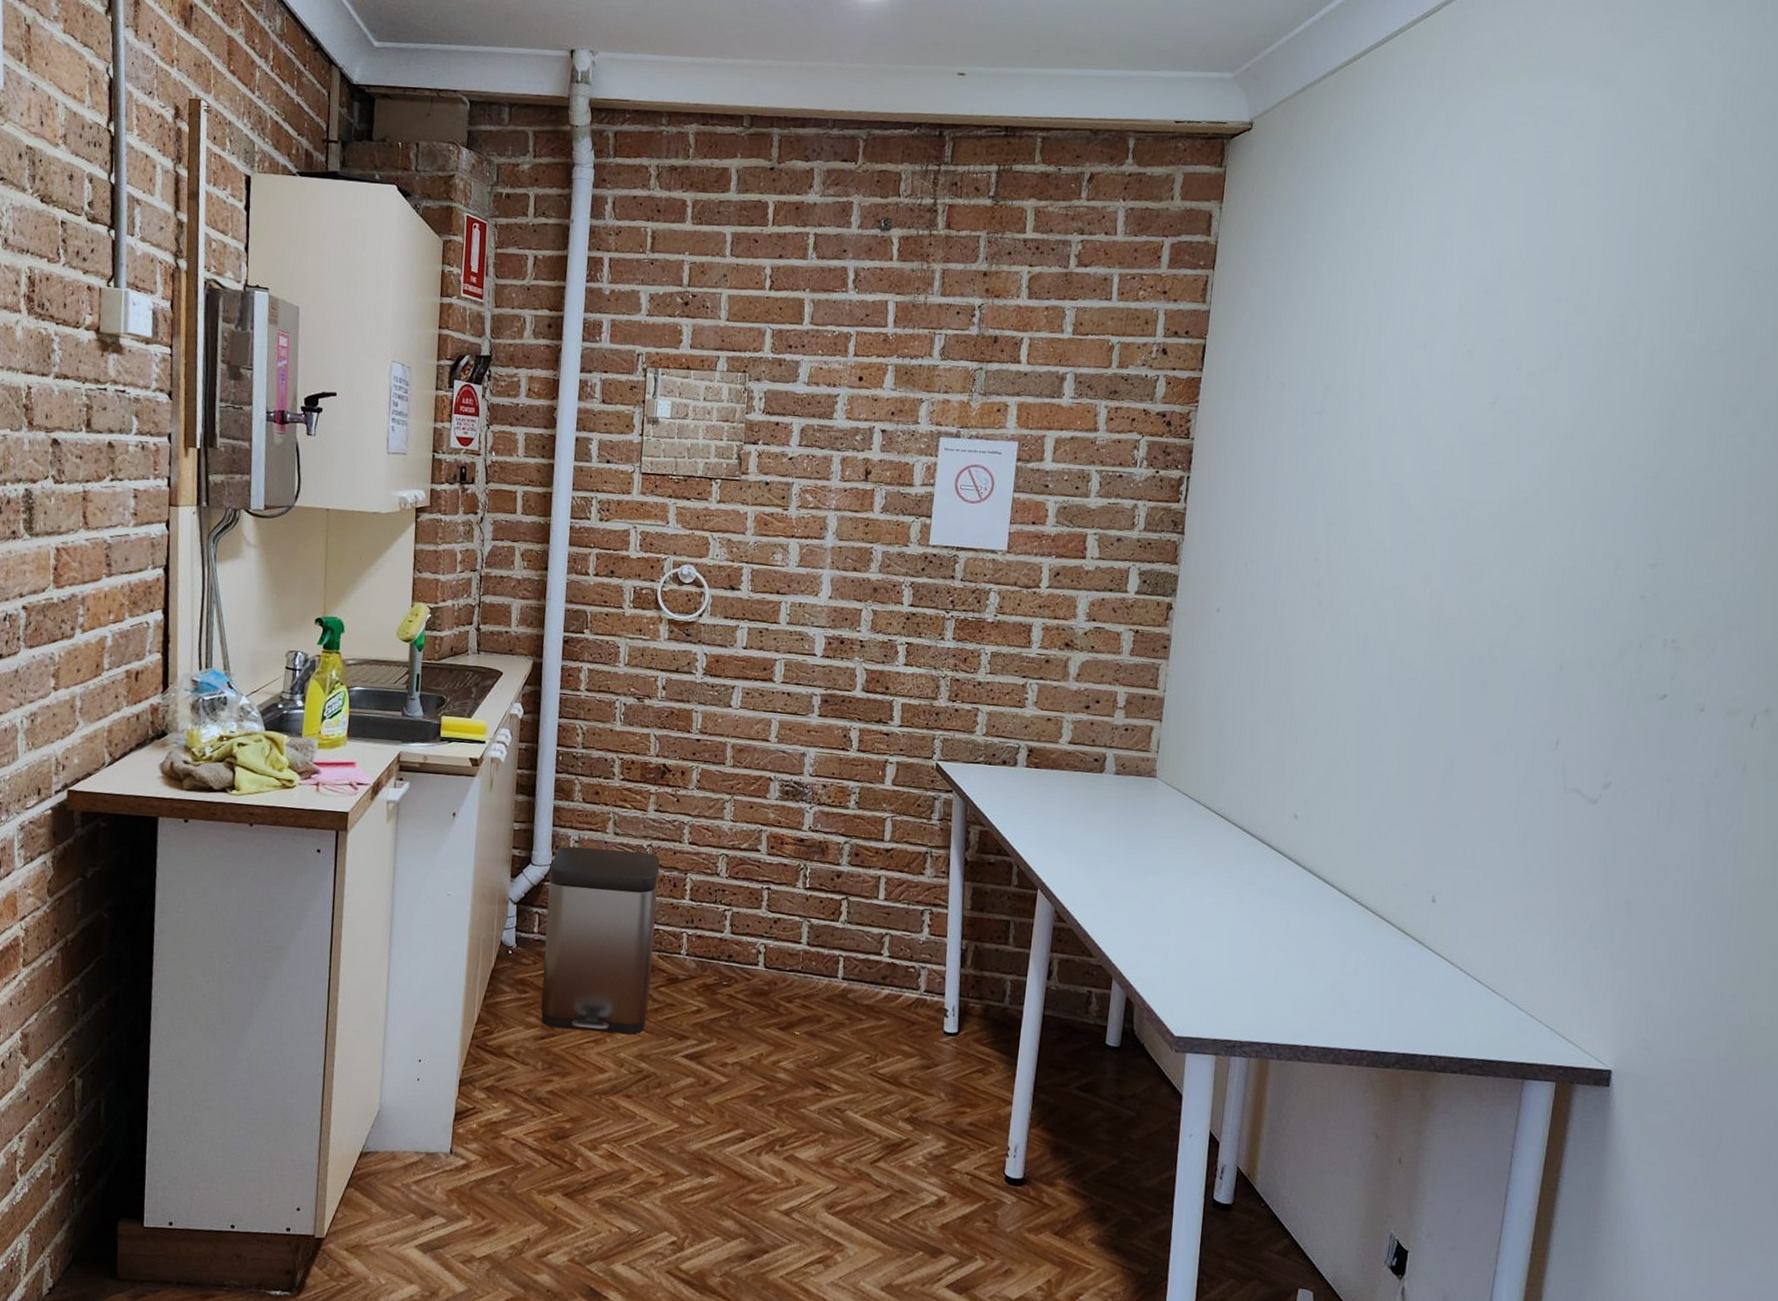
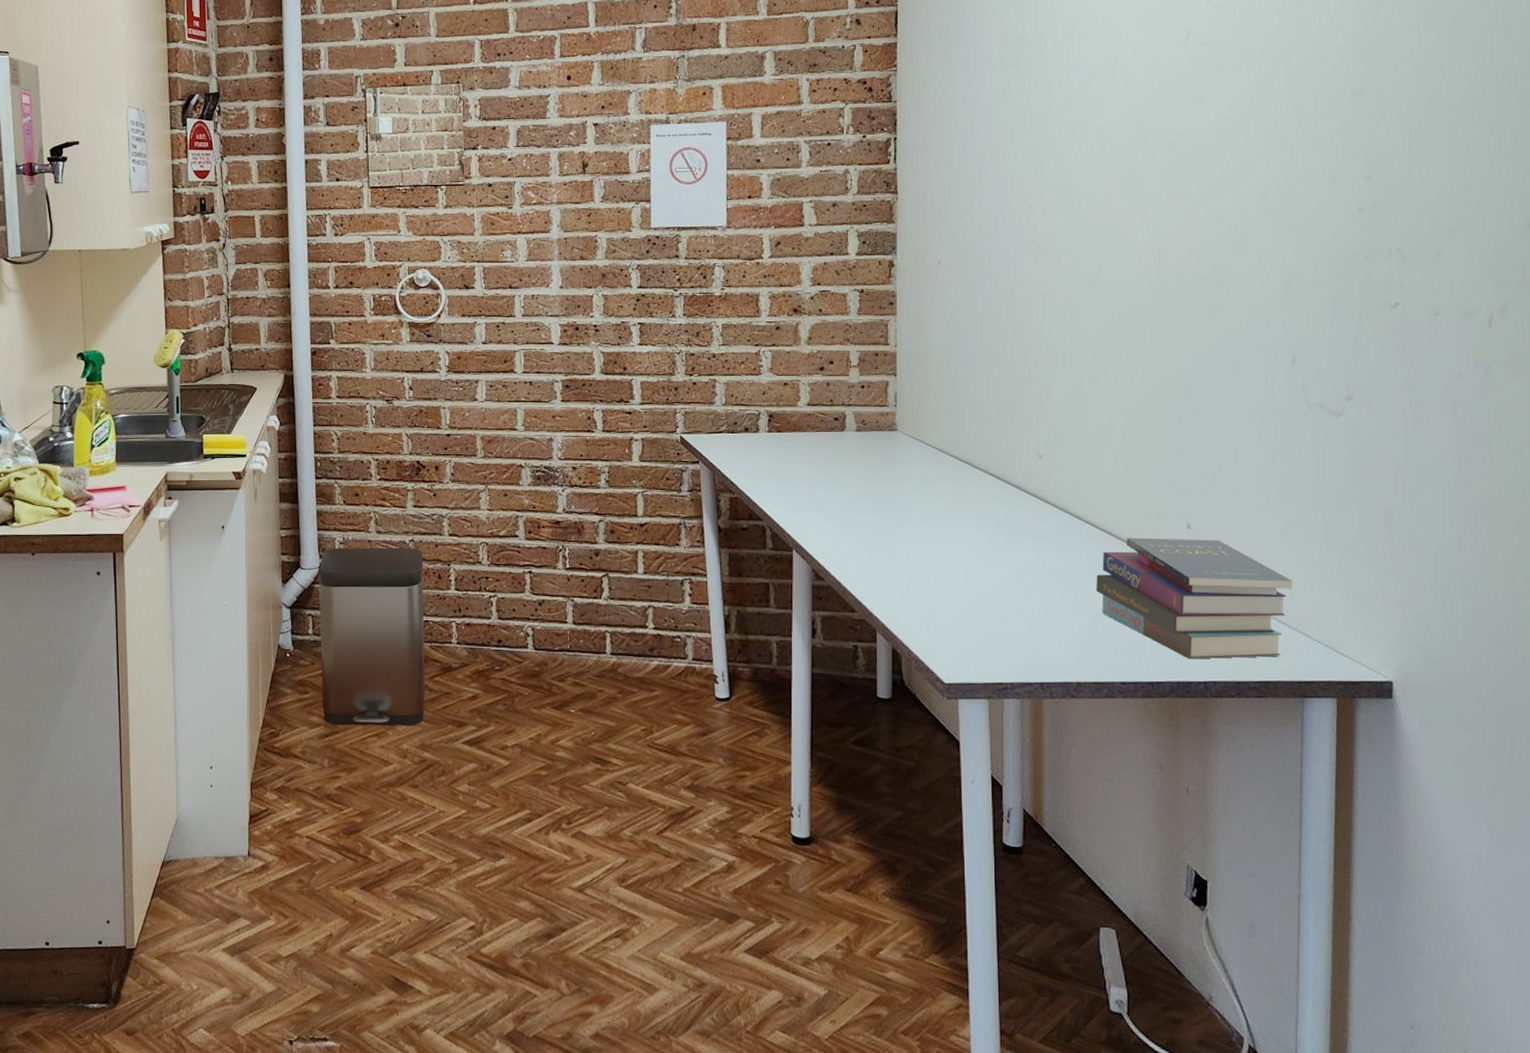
books: none [1335,905,1528,1037] -> present [1096,537,1293,659]

